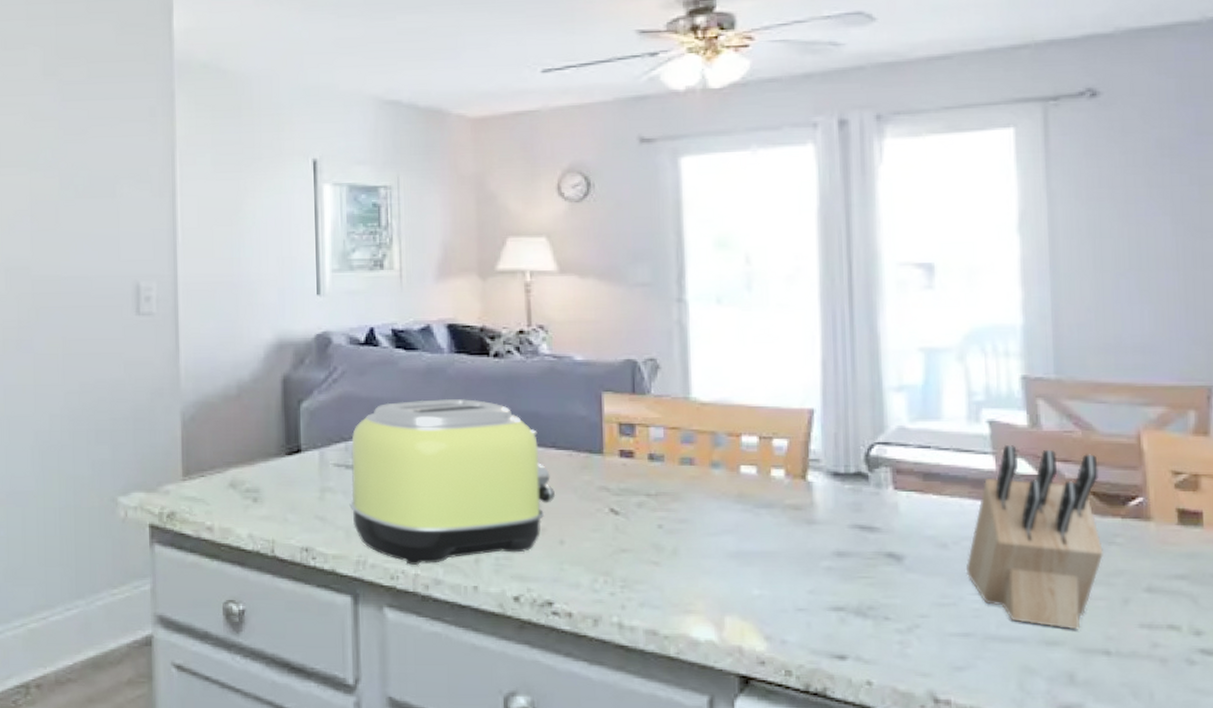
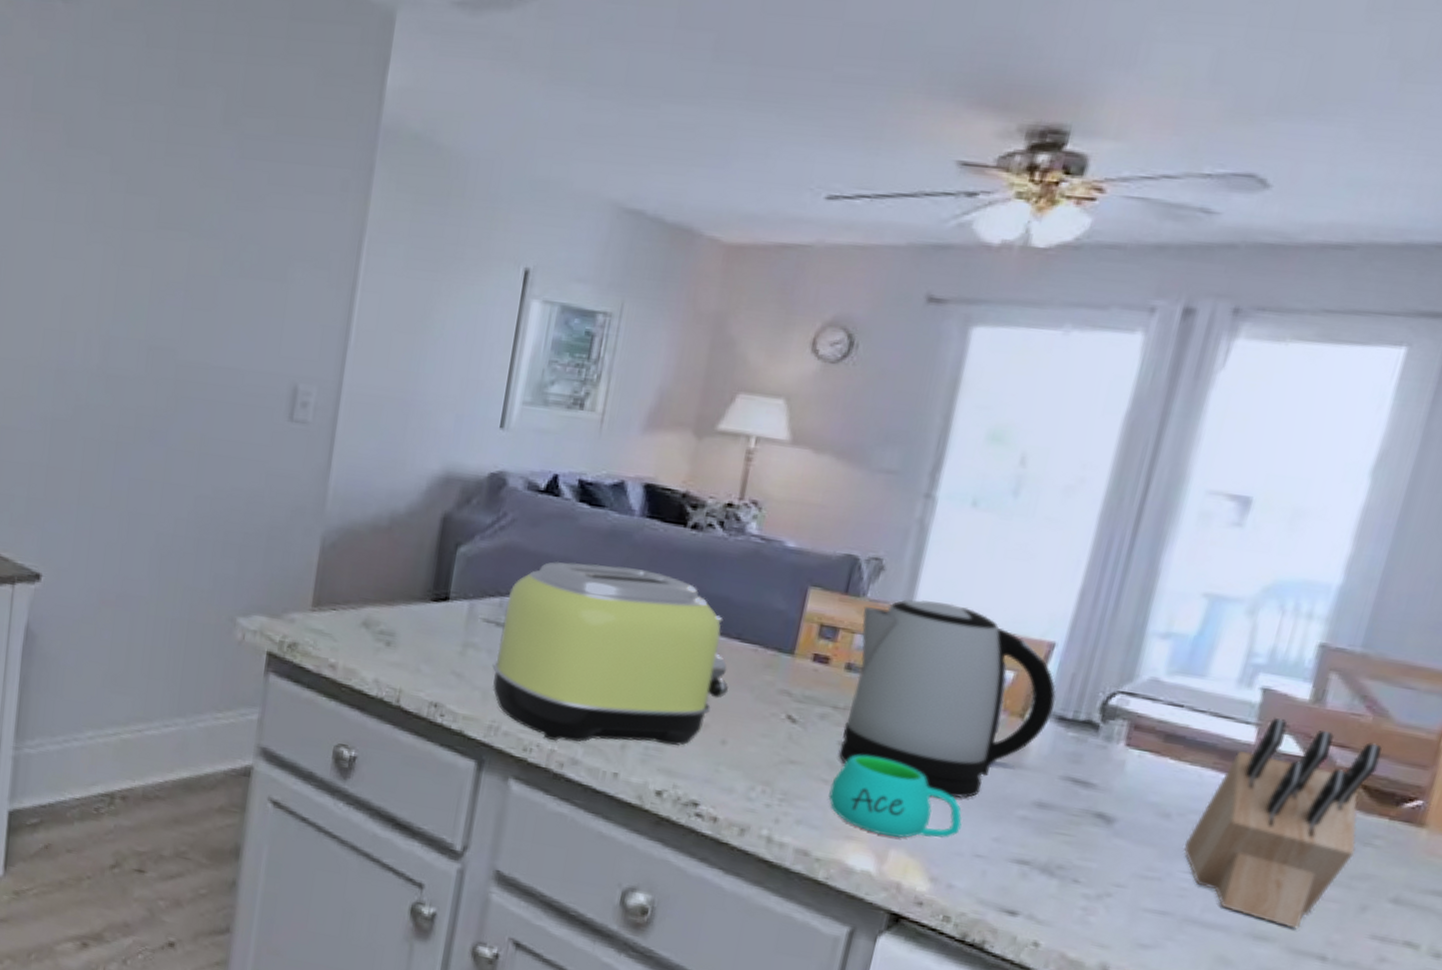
kettle: none [651,388,827,560] -> present [838,599,1056,799]
mug: none [661,533,779,605] -> present [828,755,962,839]

